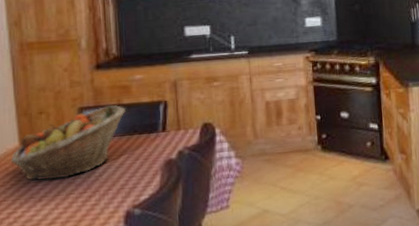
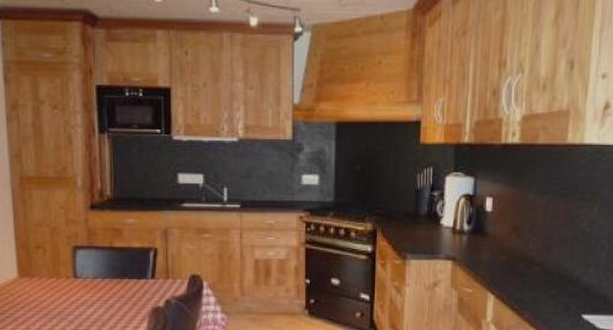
fruit basket: present [10,105,126,181] -> none [10,246,118,314]

